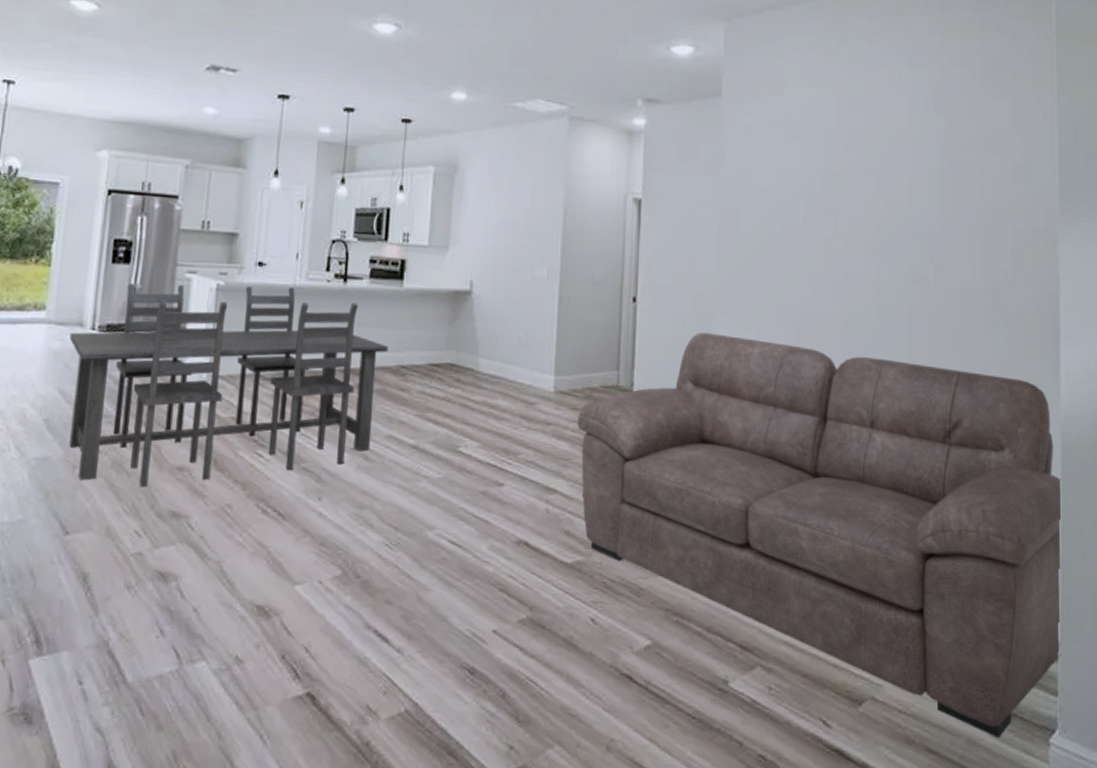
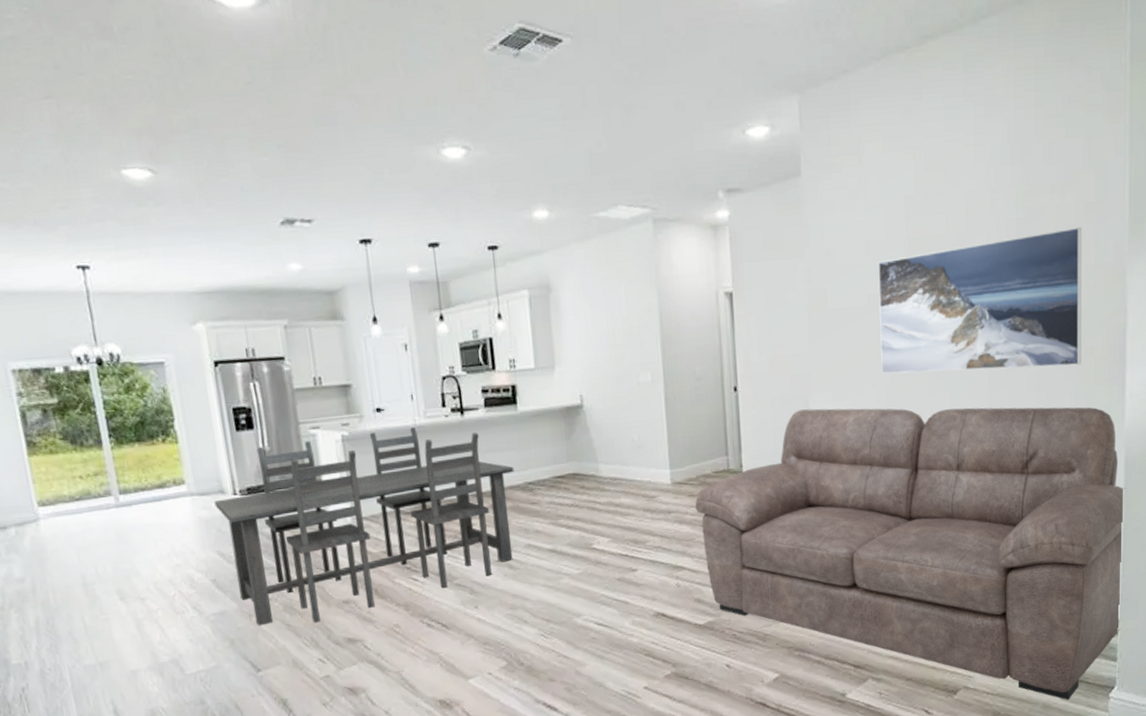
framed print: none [792,186,1010,331] -> present [878,226,1081,374]

